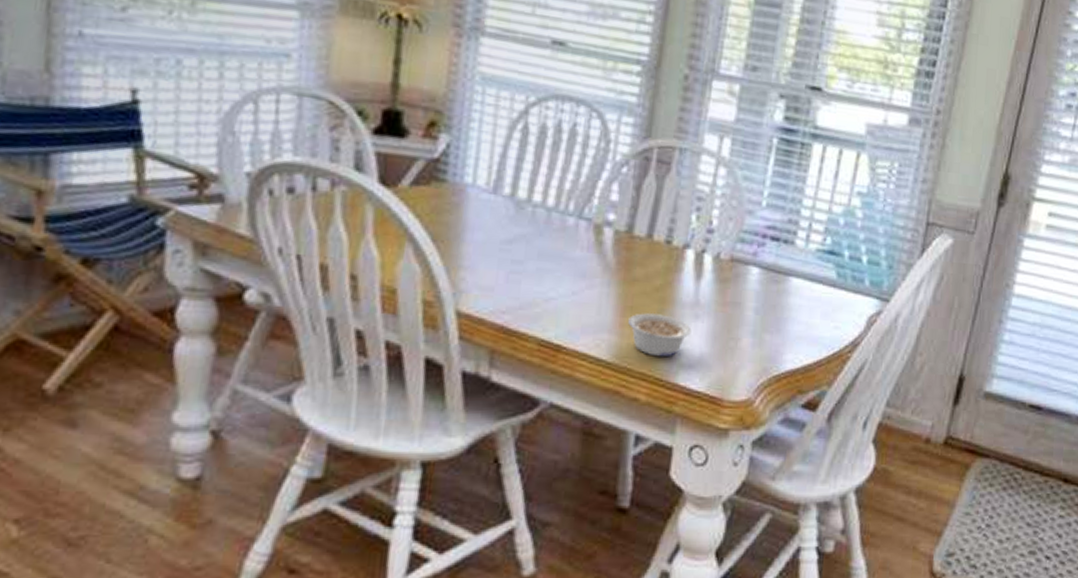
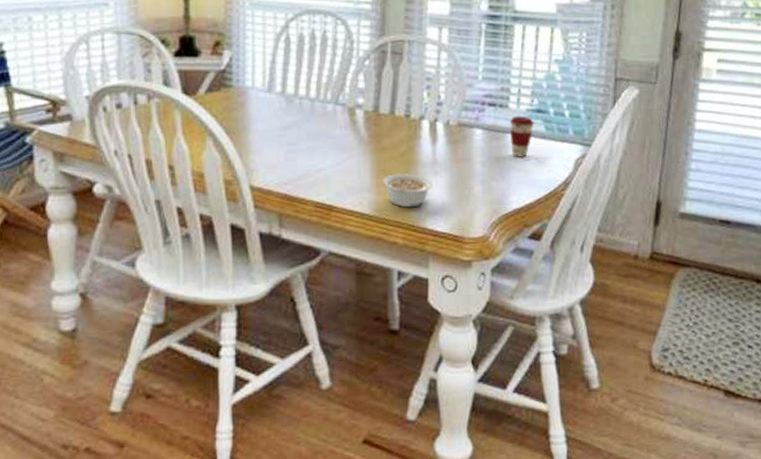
coffee cup: none [792,255,824,307] -> present [509,116,534,157]

